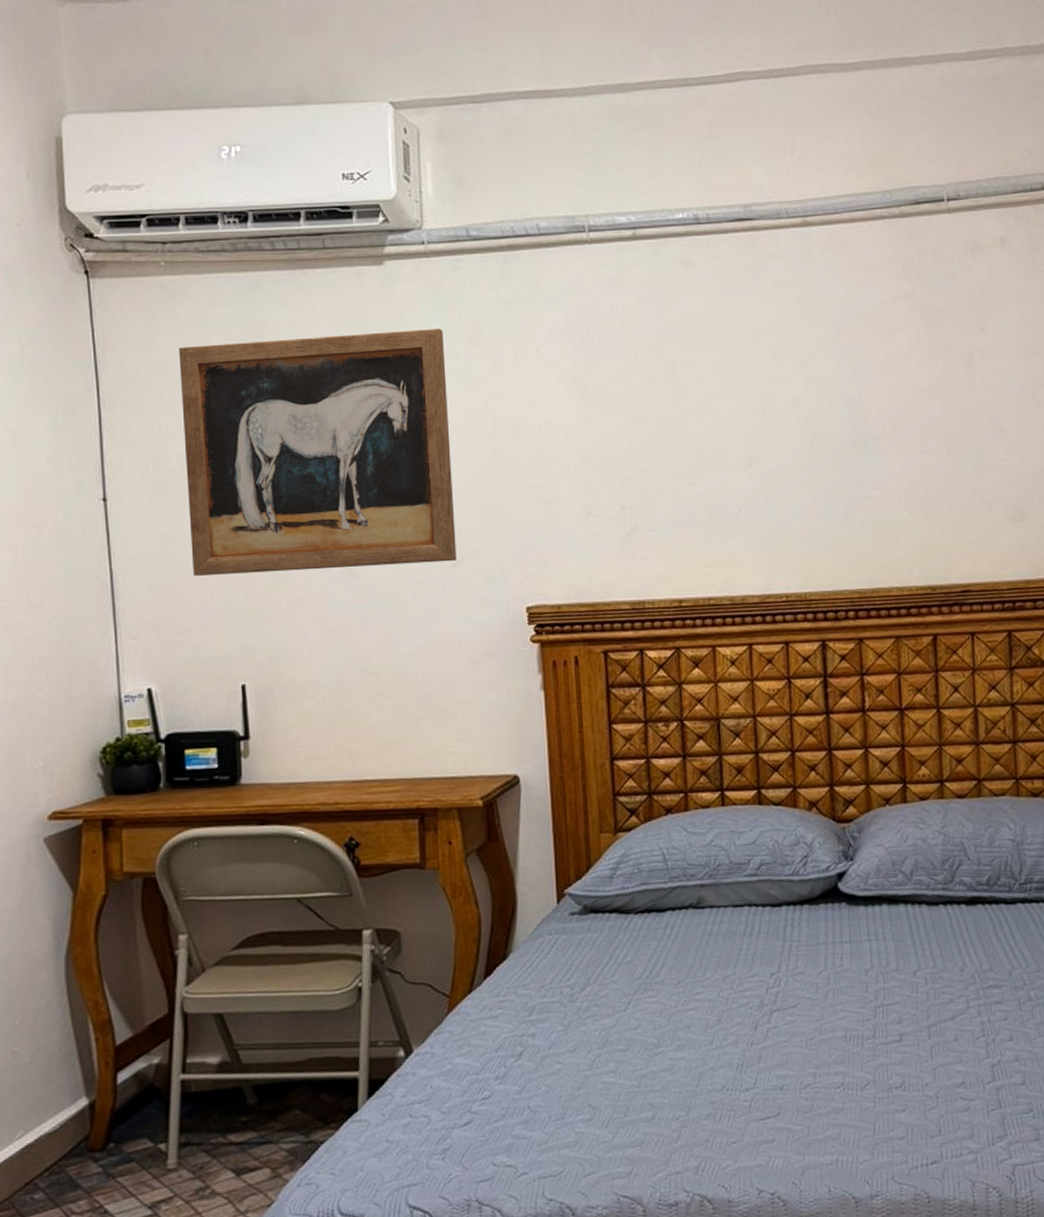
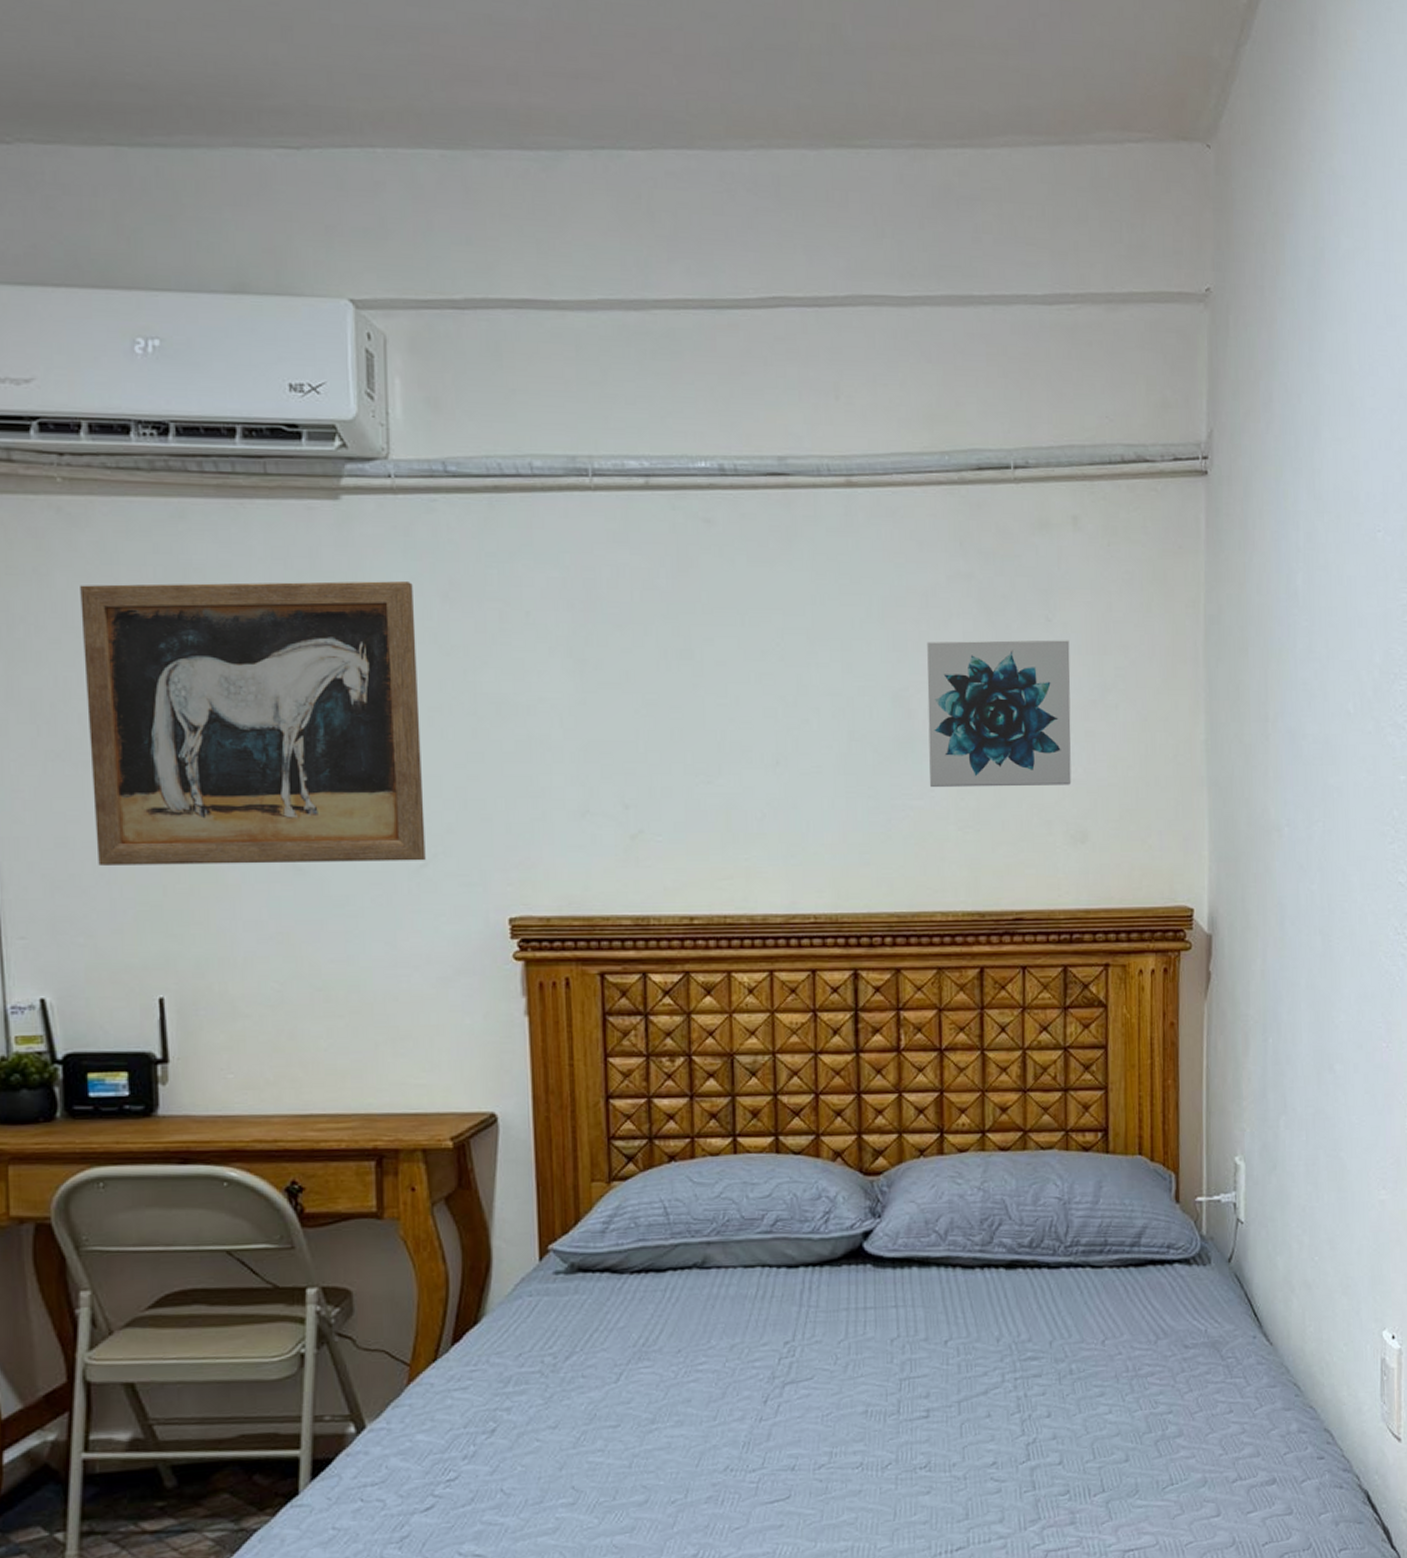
wall art: none [877,345,1009,478] -> present [927,640,1072,787]

